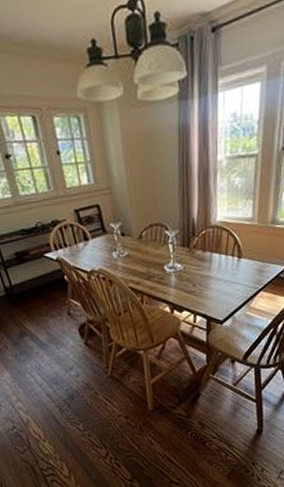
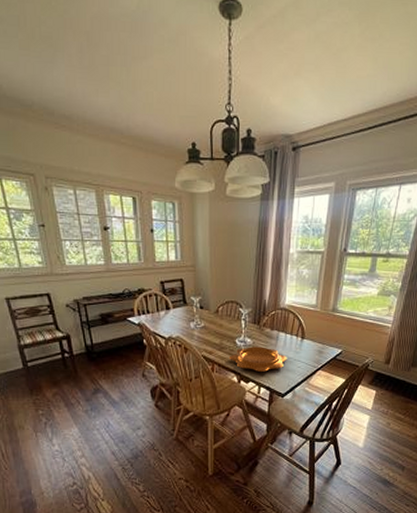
decorative bowl: none [158,271,224,299] -> present [228,346,287,372]

